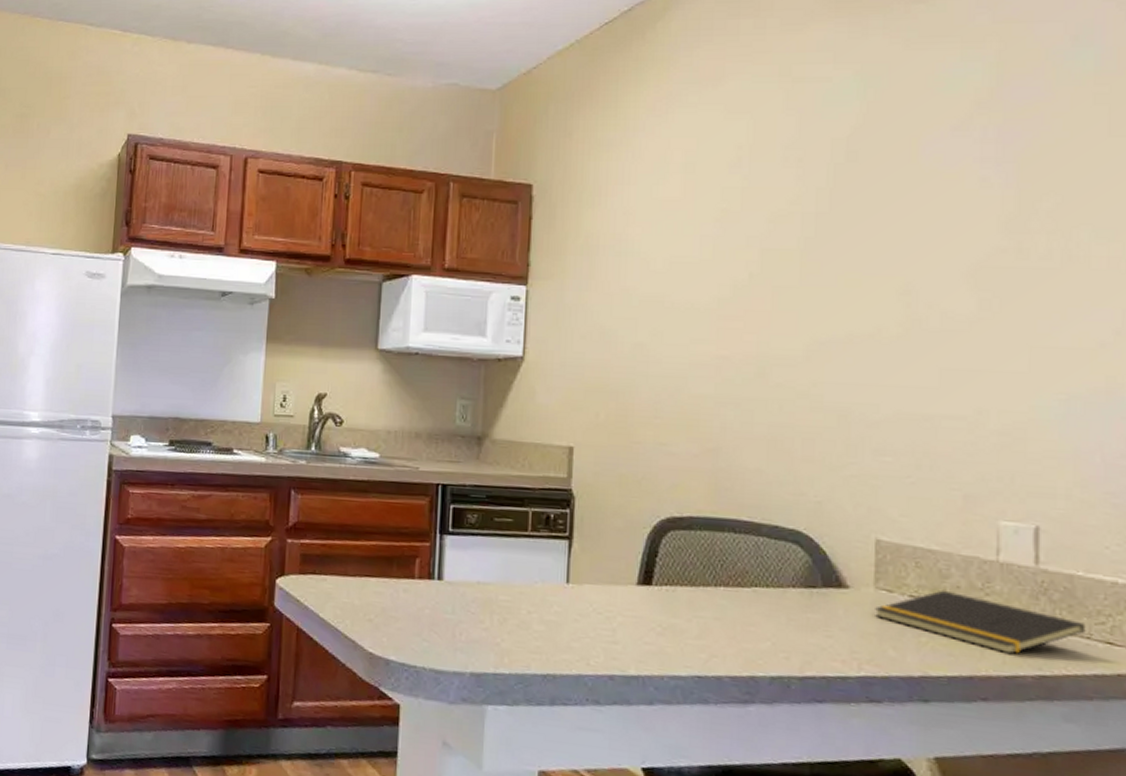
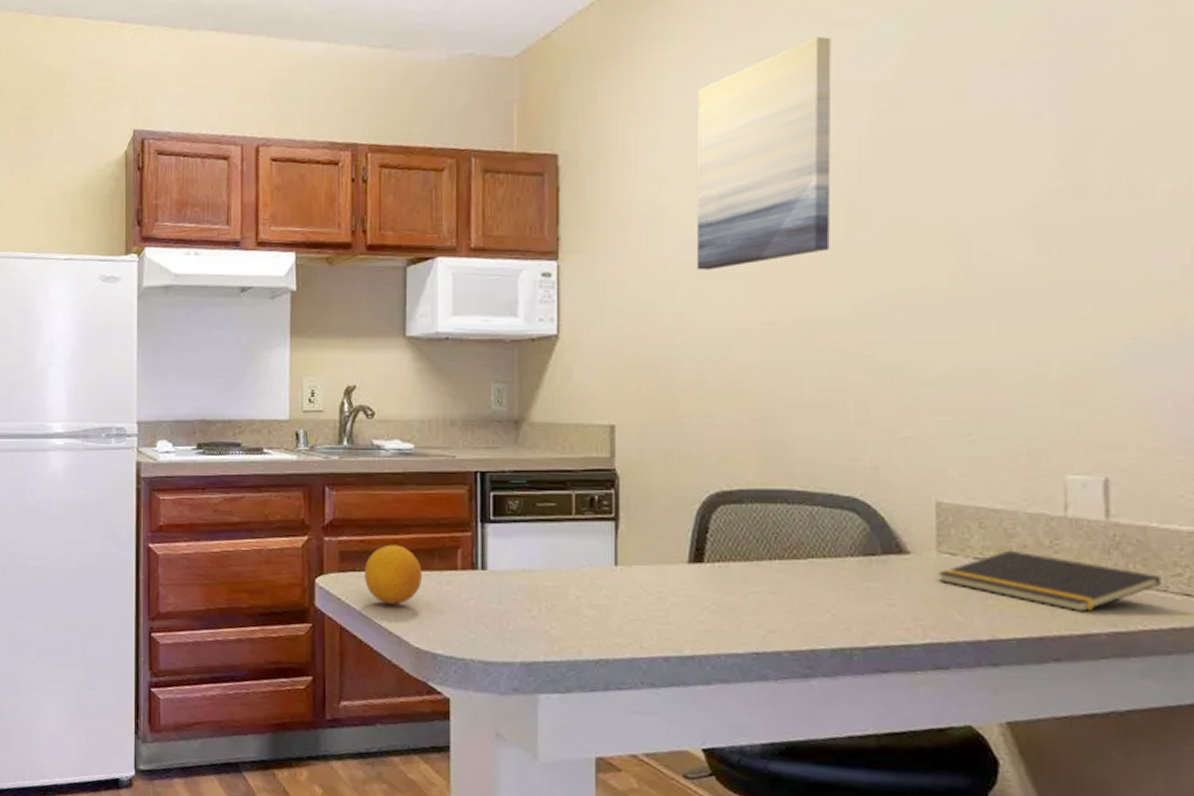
fruit: none [324,550,381,610] -> present [365,544,423,605]
wall art: none [658,89,795,304] -> present [696,36,832,270]

